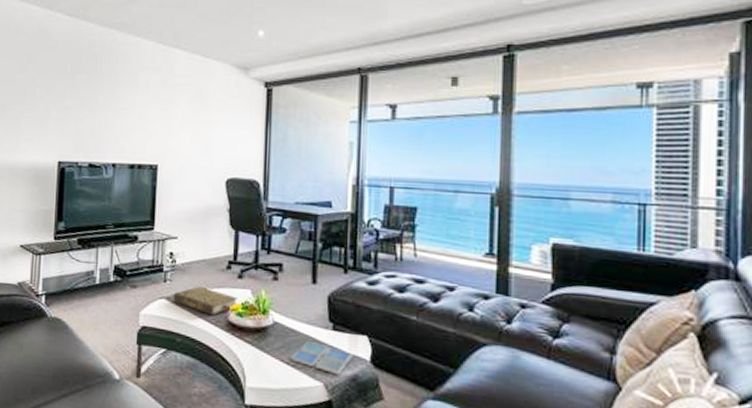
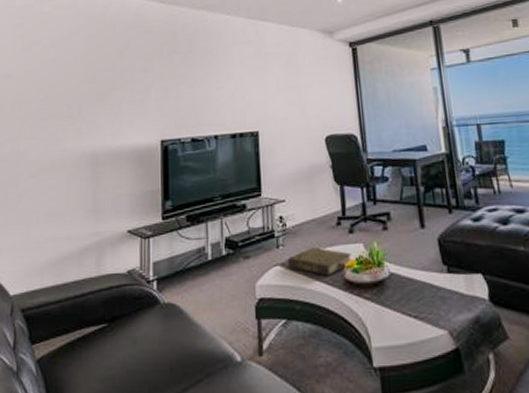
drink coaster: present [290,342,353,376] -> none [411,289,472,320]

